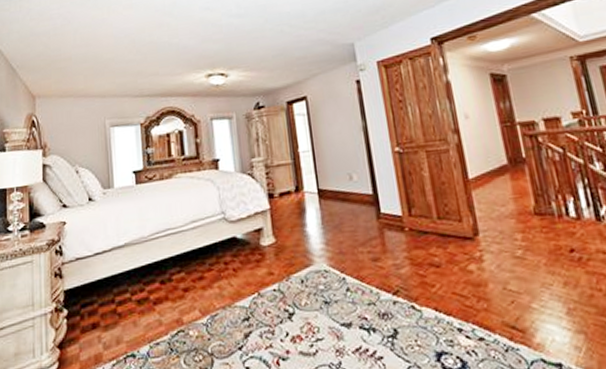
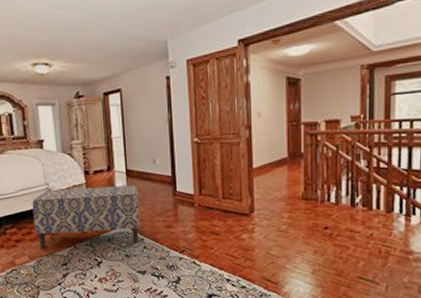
bench: none [205,208,340,298] -> present [32,185,139,248]

